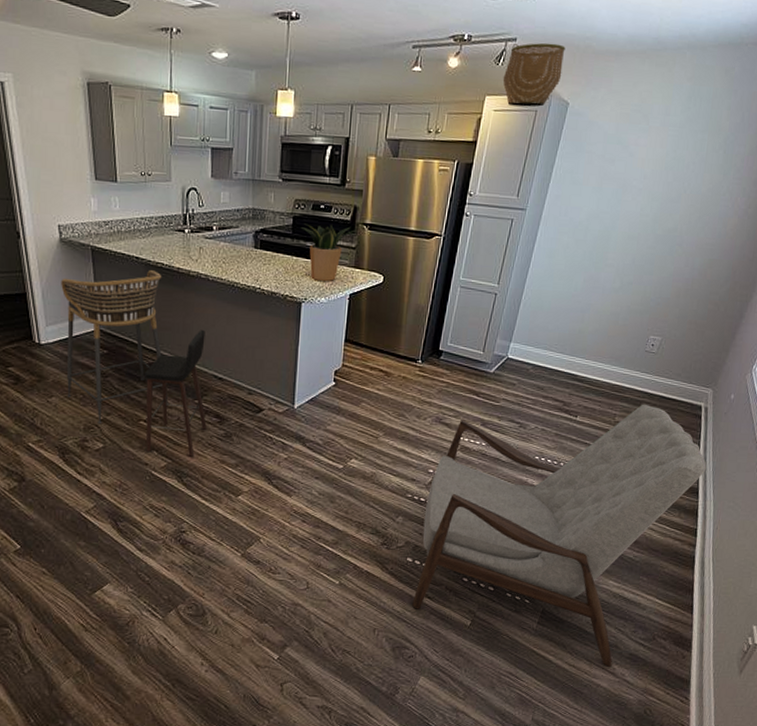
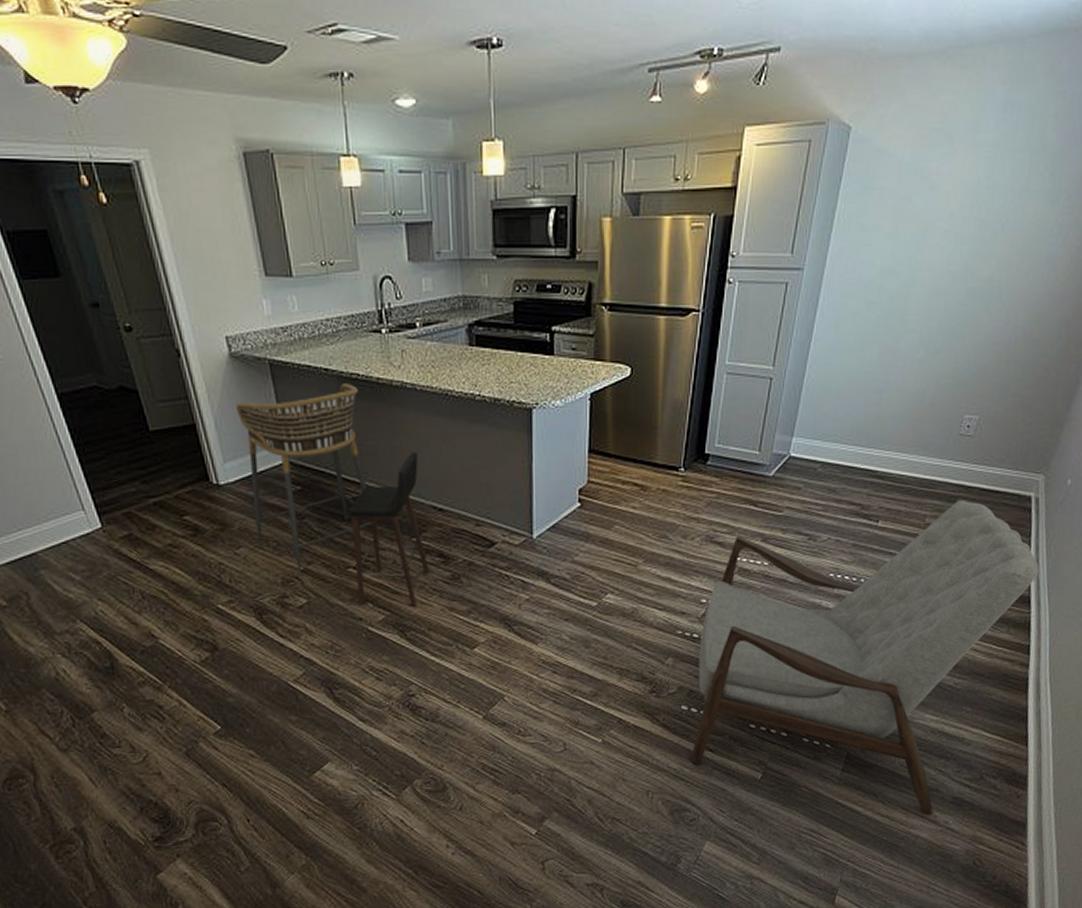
potted plant: present [300,223,356,282] -> none [524,309,593,381]
basket: present [502,42,566,107] -> none [765,50,844,137]

